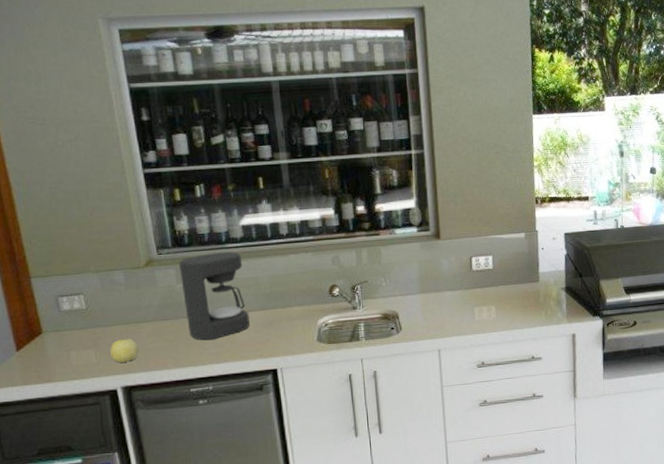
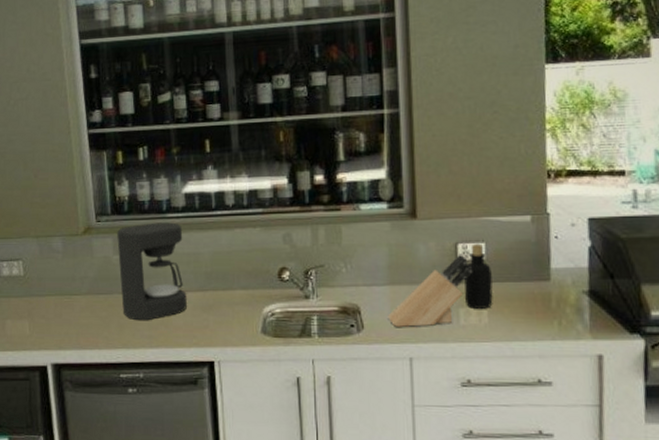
apple: present [110,338,139,363] -> none [43,311,71,337]
knife block: none [420,265,484,326] -> present [388,254,473,327]
bottle: none [478,256,499,307] -> present [464,243,493,309]

